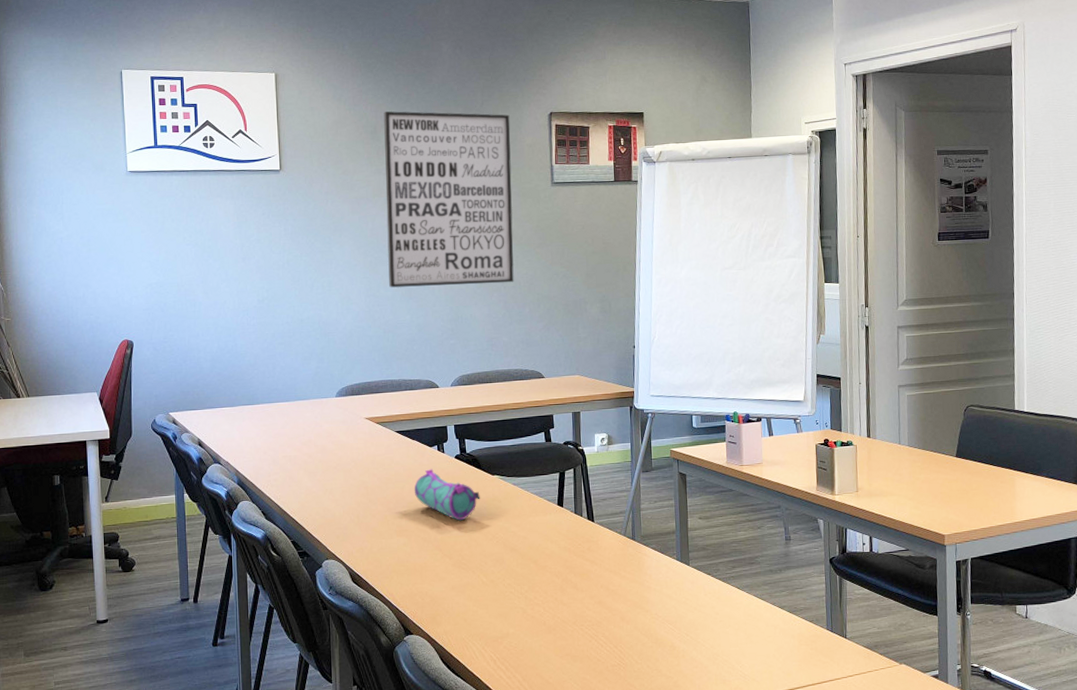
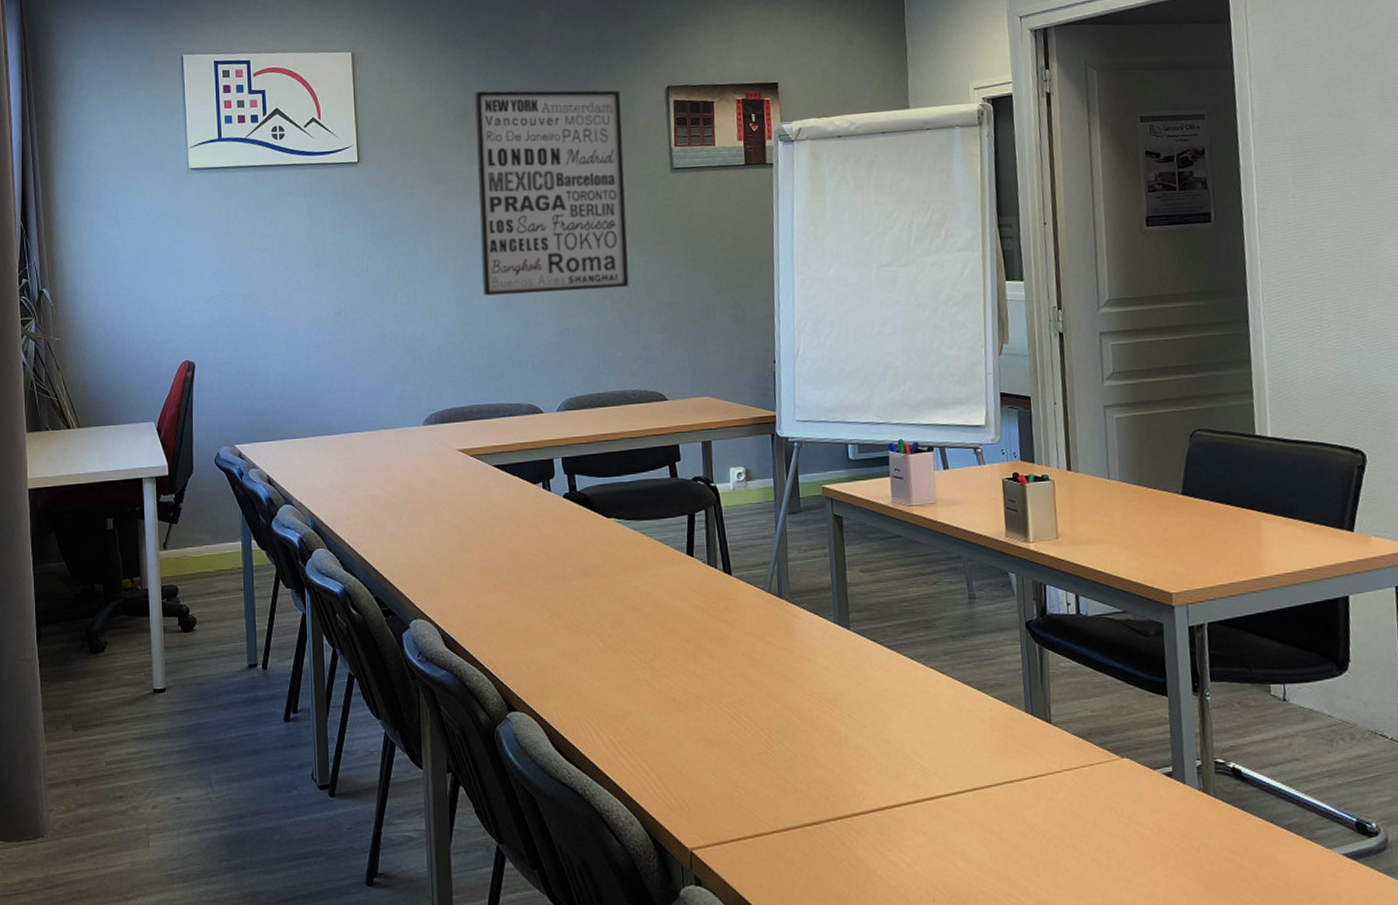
pencil case: present [414,469,480,521] -> none [515,510,594,573]

